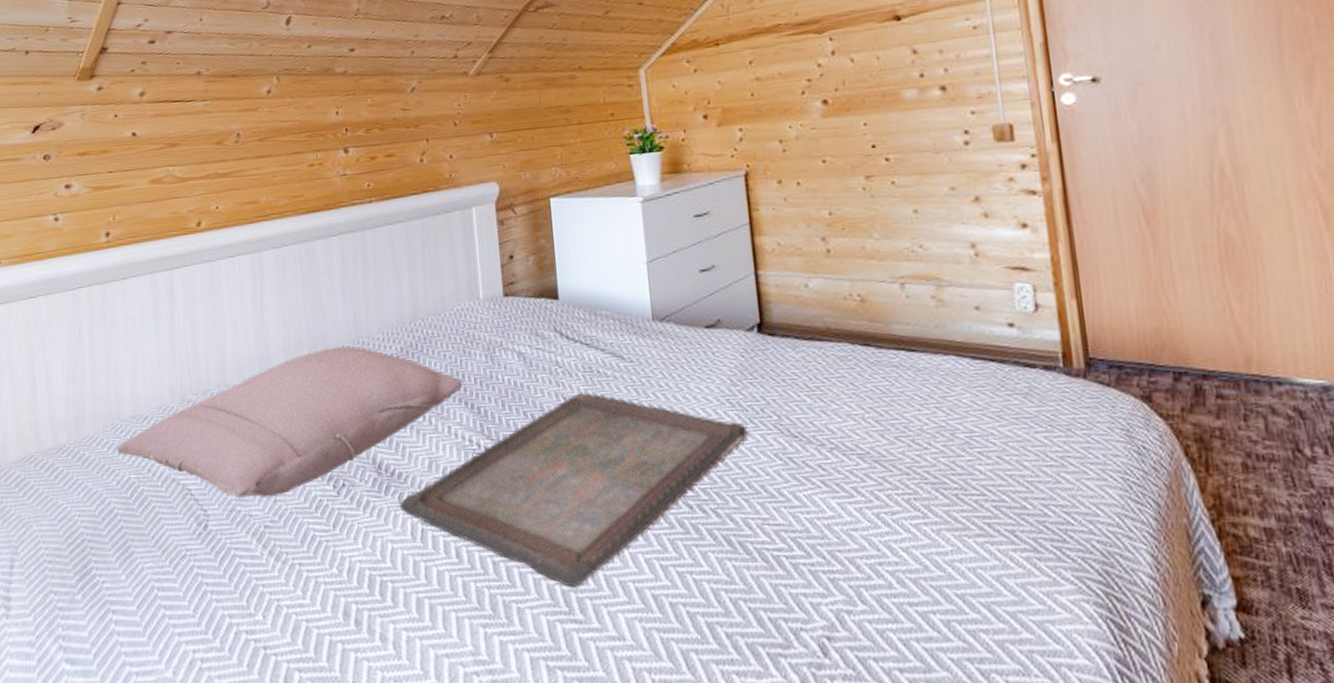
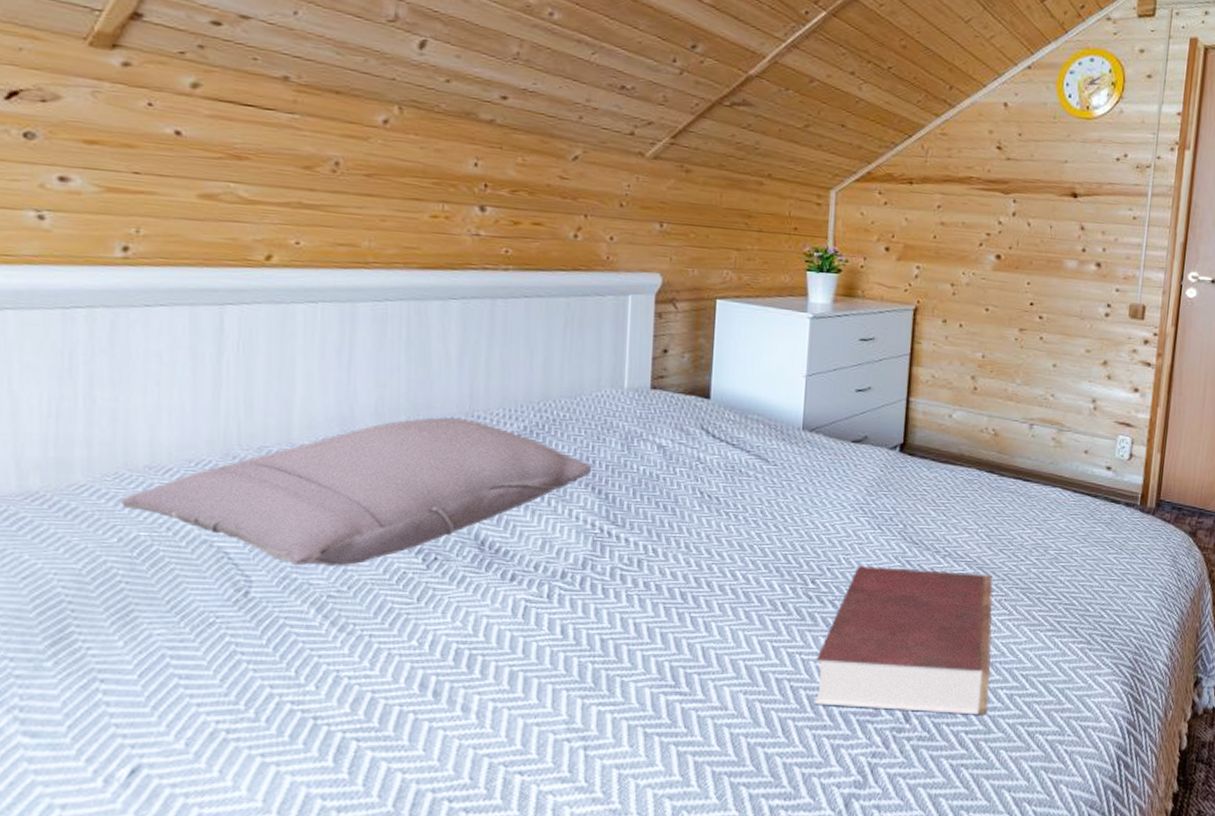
serving tray: present [399,393,748,588] -> none [501,489,874,664]
book: none [708,467,922,648] -> present [814,566,993,715]

